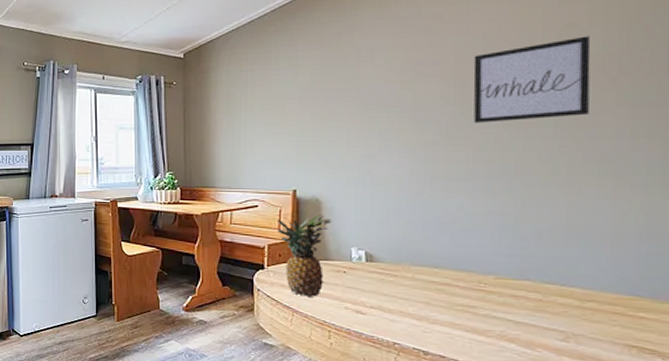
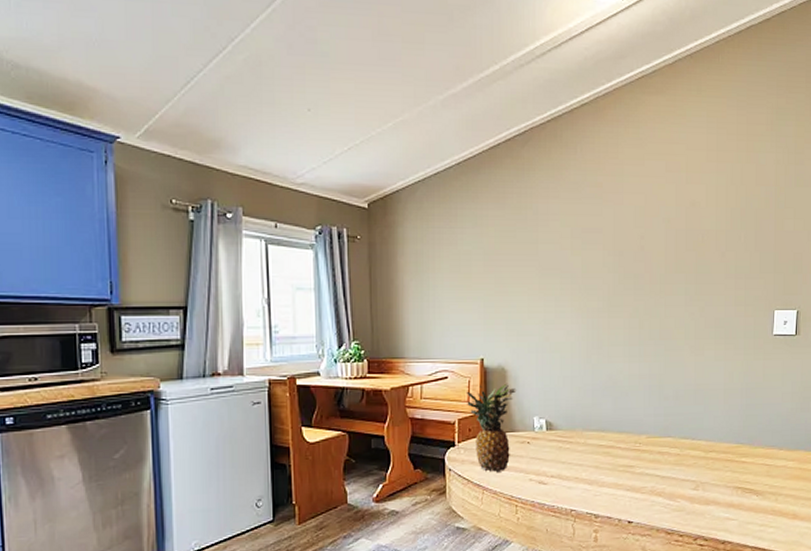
wall art: present [473,36,591,123] -> none [627,214,709,290]

